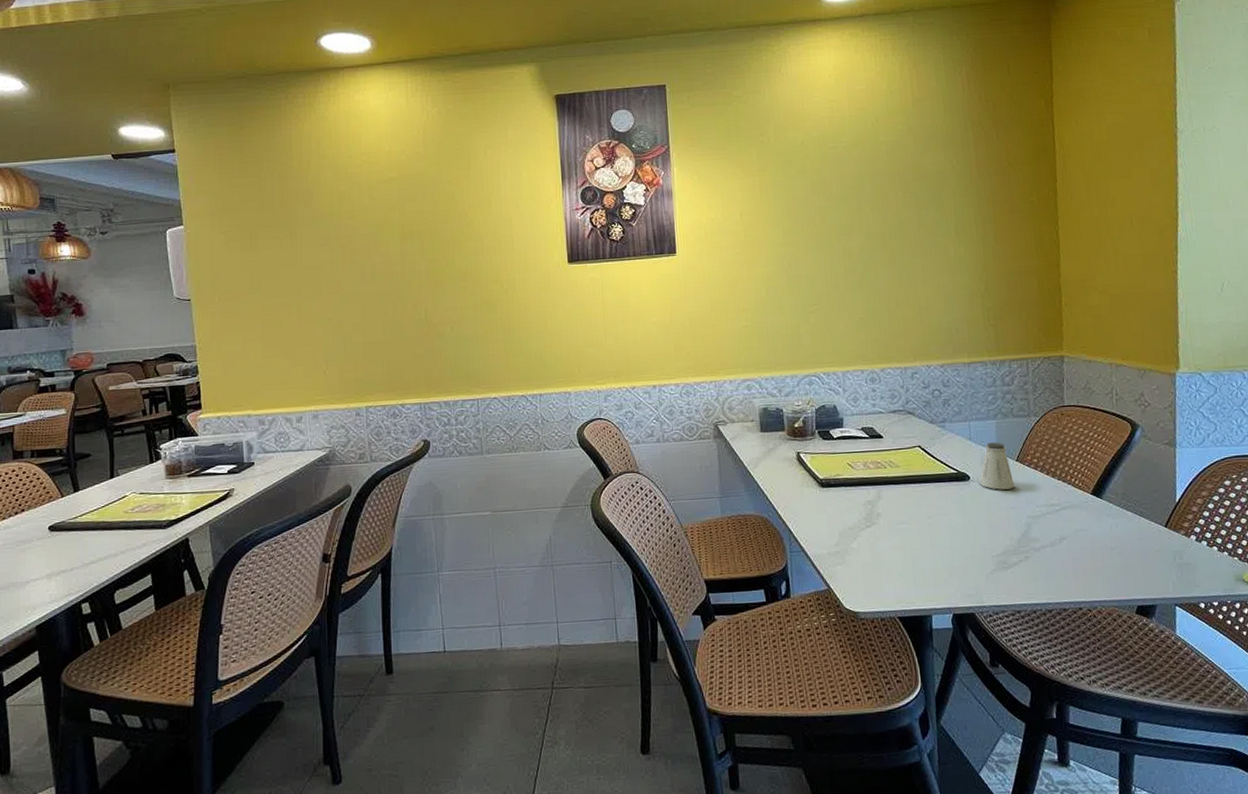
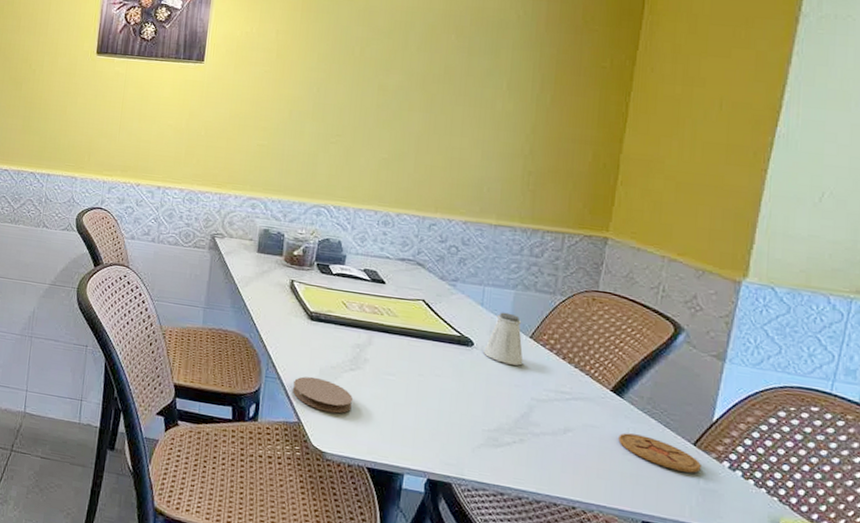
coaster: none [817,541,875,573] -> present [292,376,354,414]
coaster: none [1105,528,1175,554] -> present [618,433,701,473]

